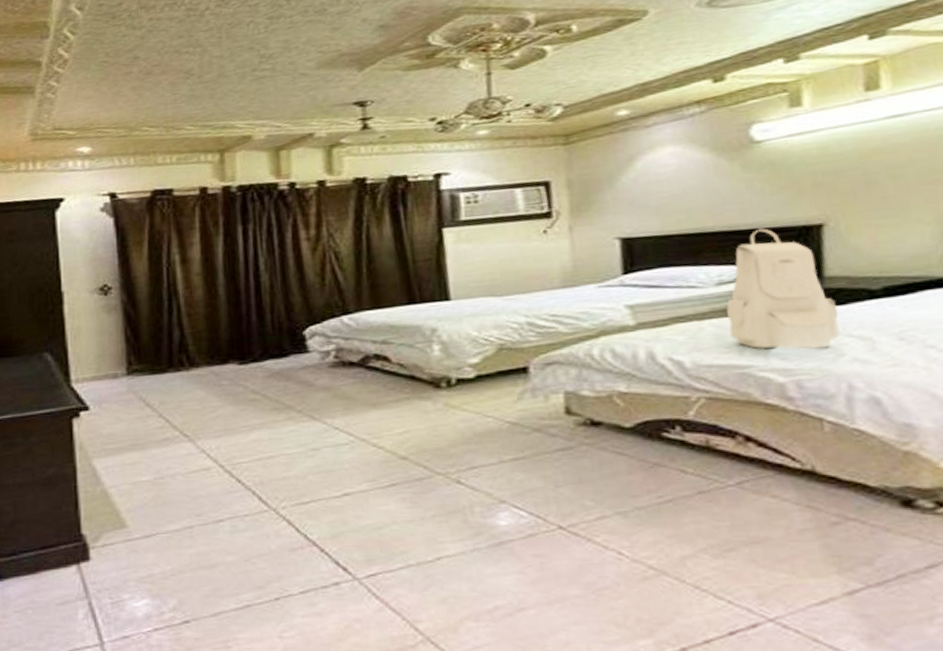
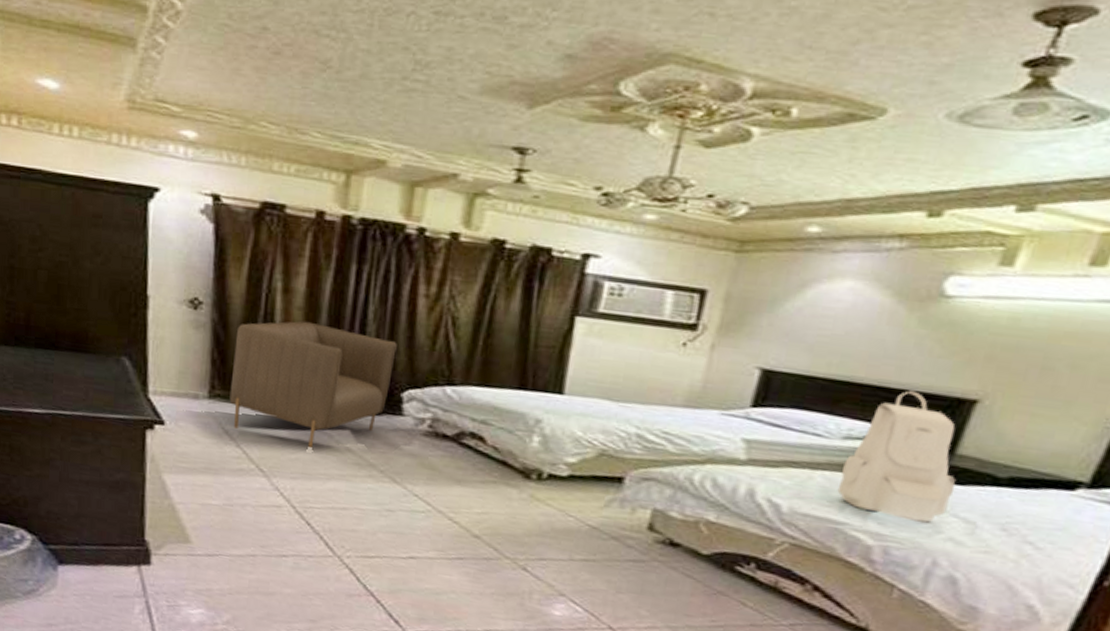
chair: none [145,284,291,403] -> present [229,321,397,449]

